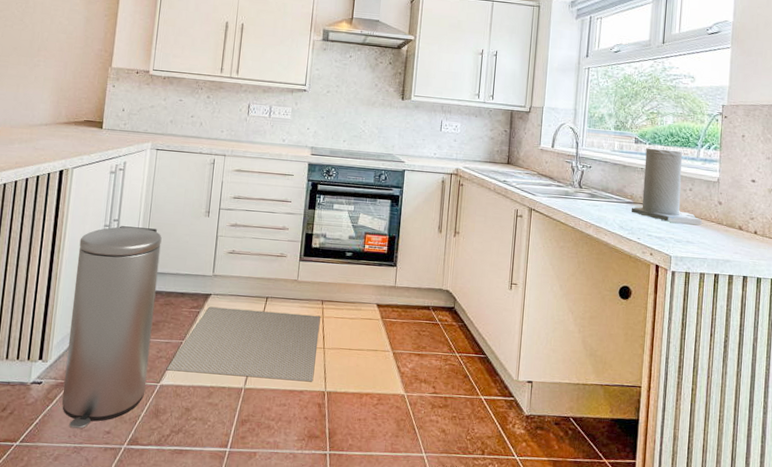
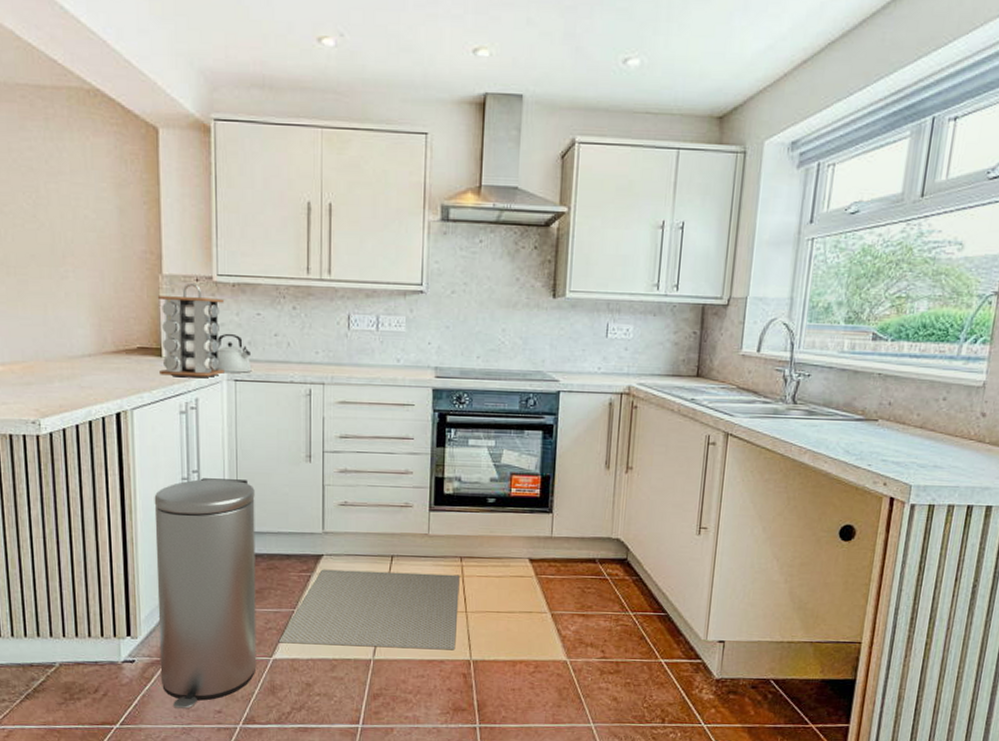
spice rack: none [99,74,156,147] -> present [157,282,225,378]
kettle: none [144,113,172,144] -> present [217,333,252,374]
paper towel: present [632,148,703,225] -> none [862,345,958,444]

